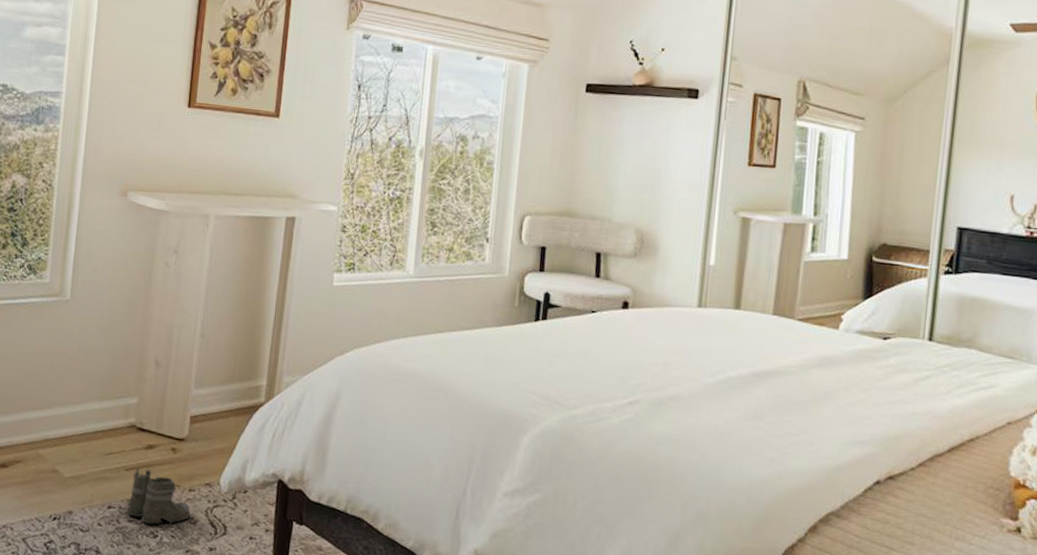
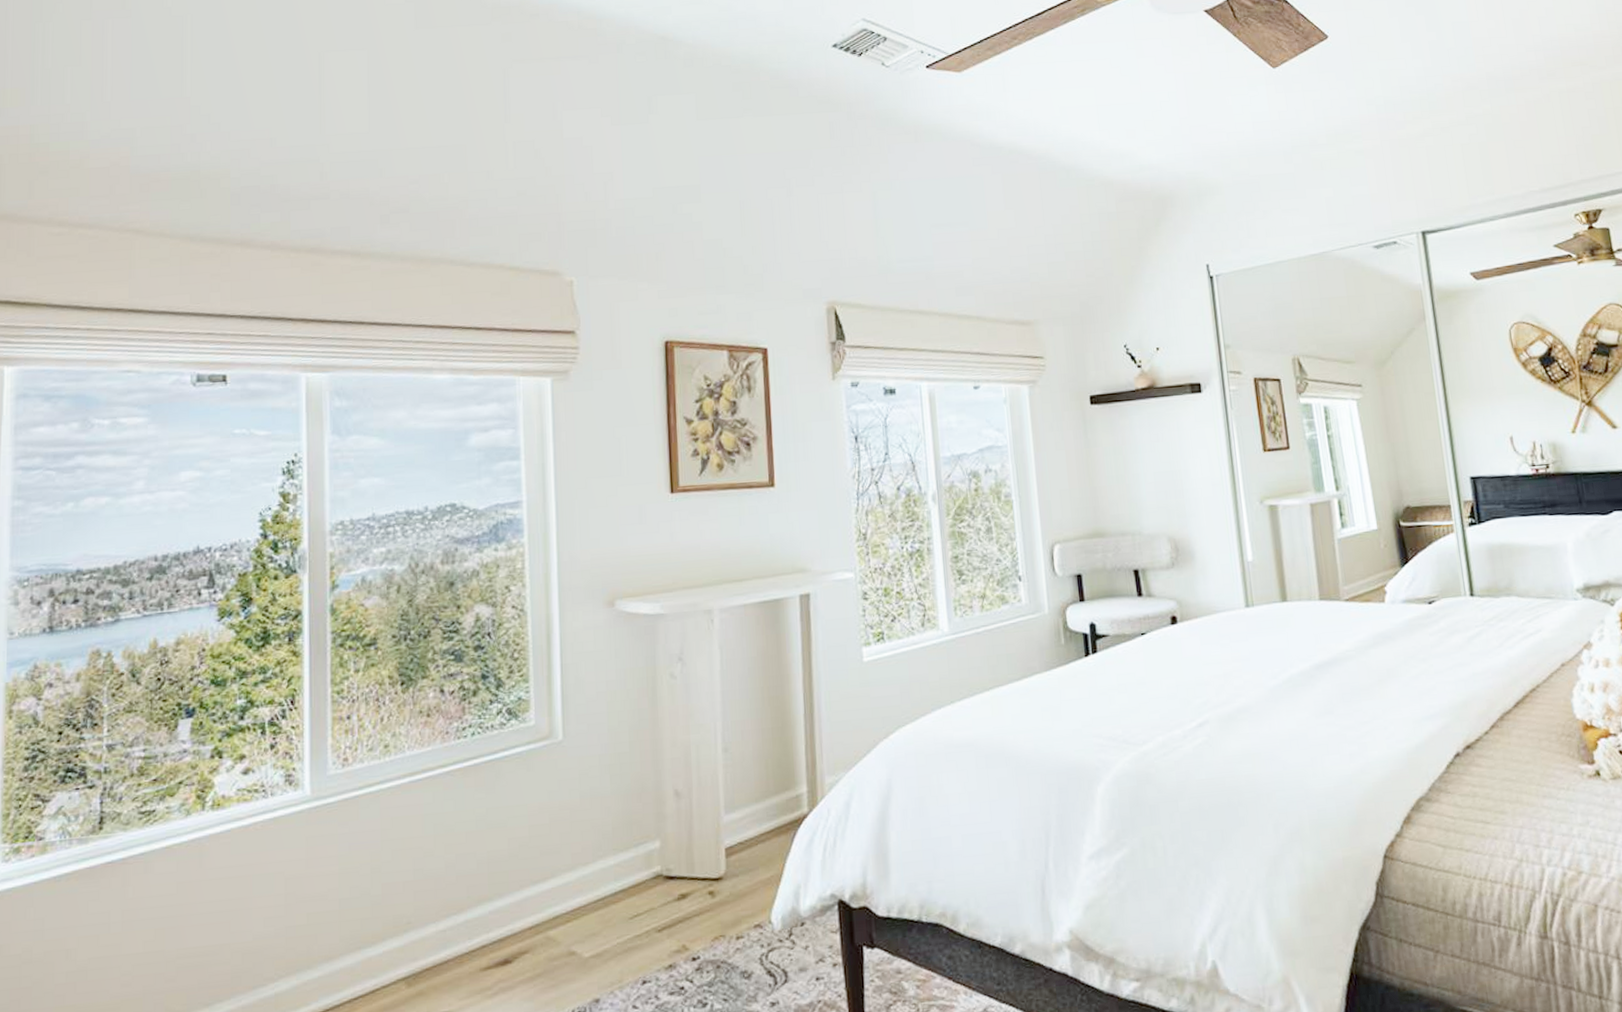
boots: present [117,468,191,529] -> none [653,924,743,992]

